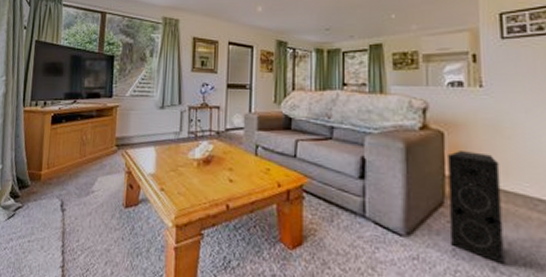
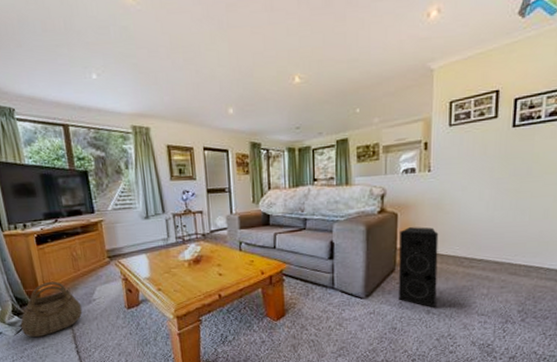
basket: none [13,164,79,228] -> present [20,281,83,338]

